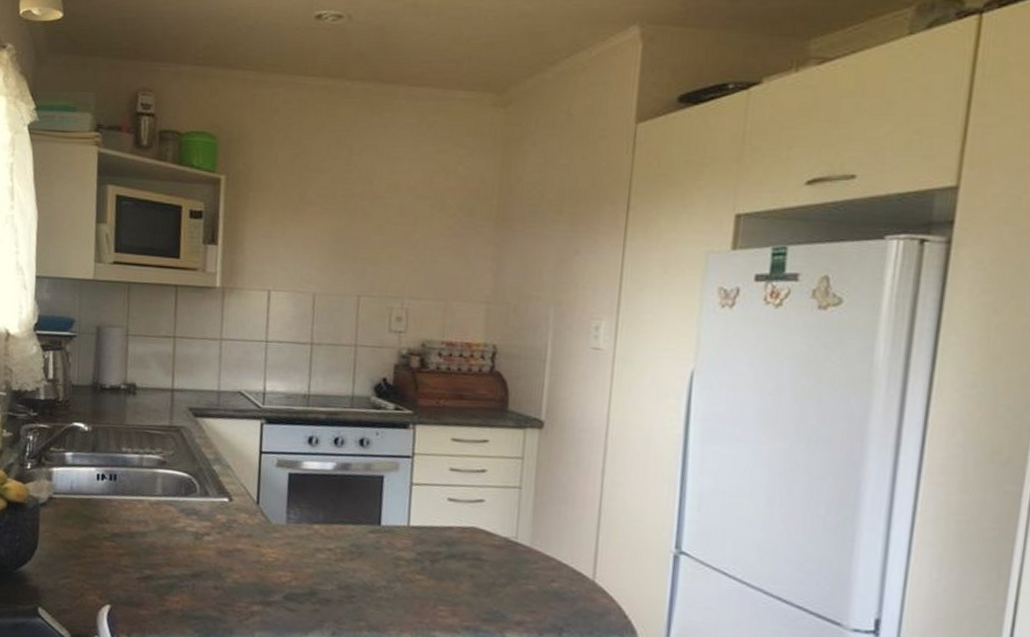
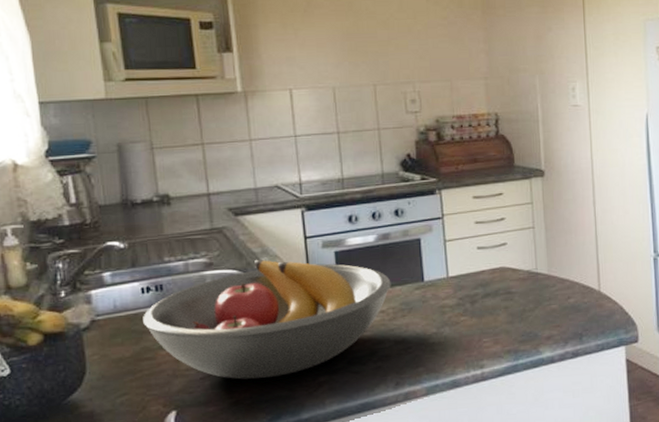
fruit bowl: none [94,466,344,596] -> present [143,259,391,380]

